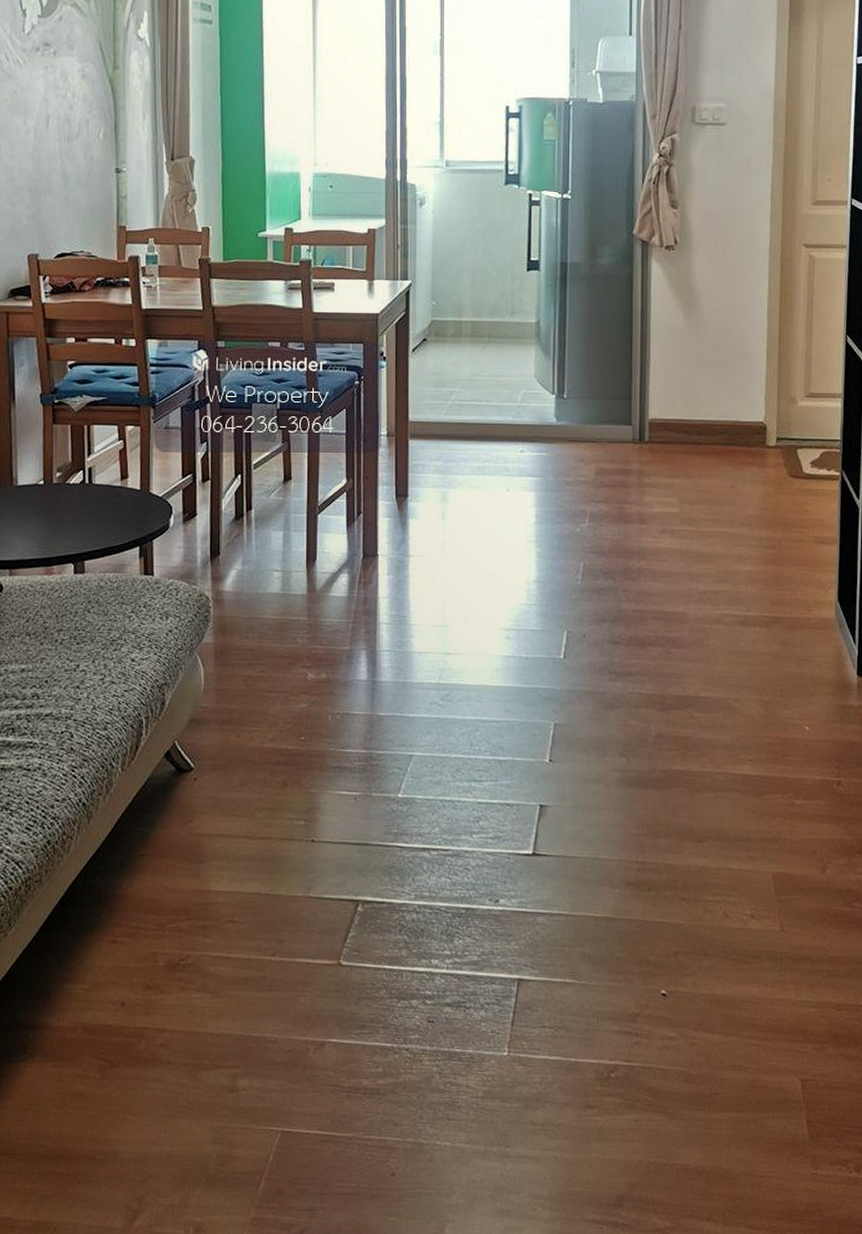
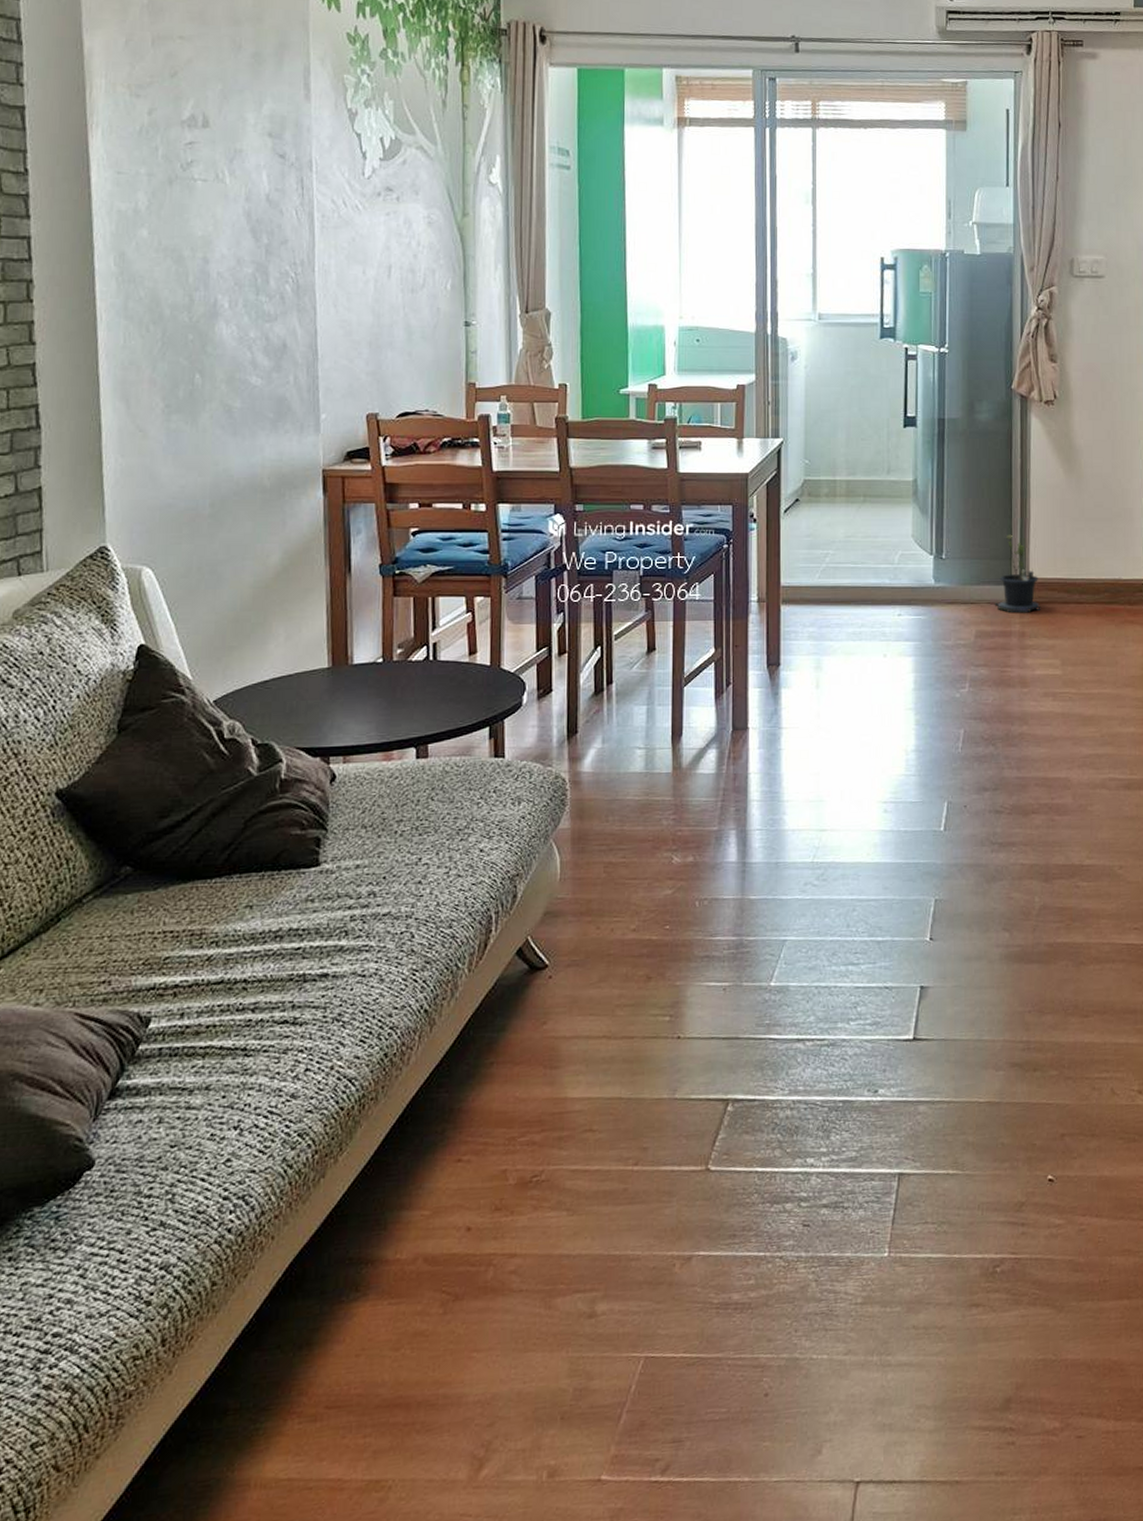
potted plant: none [614,376,660,452] -> present [994,534,1041,613]

